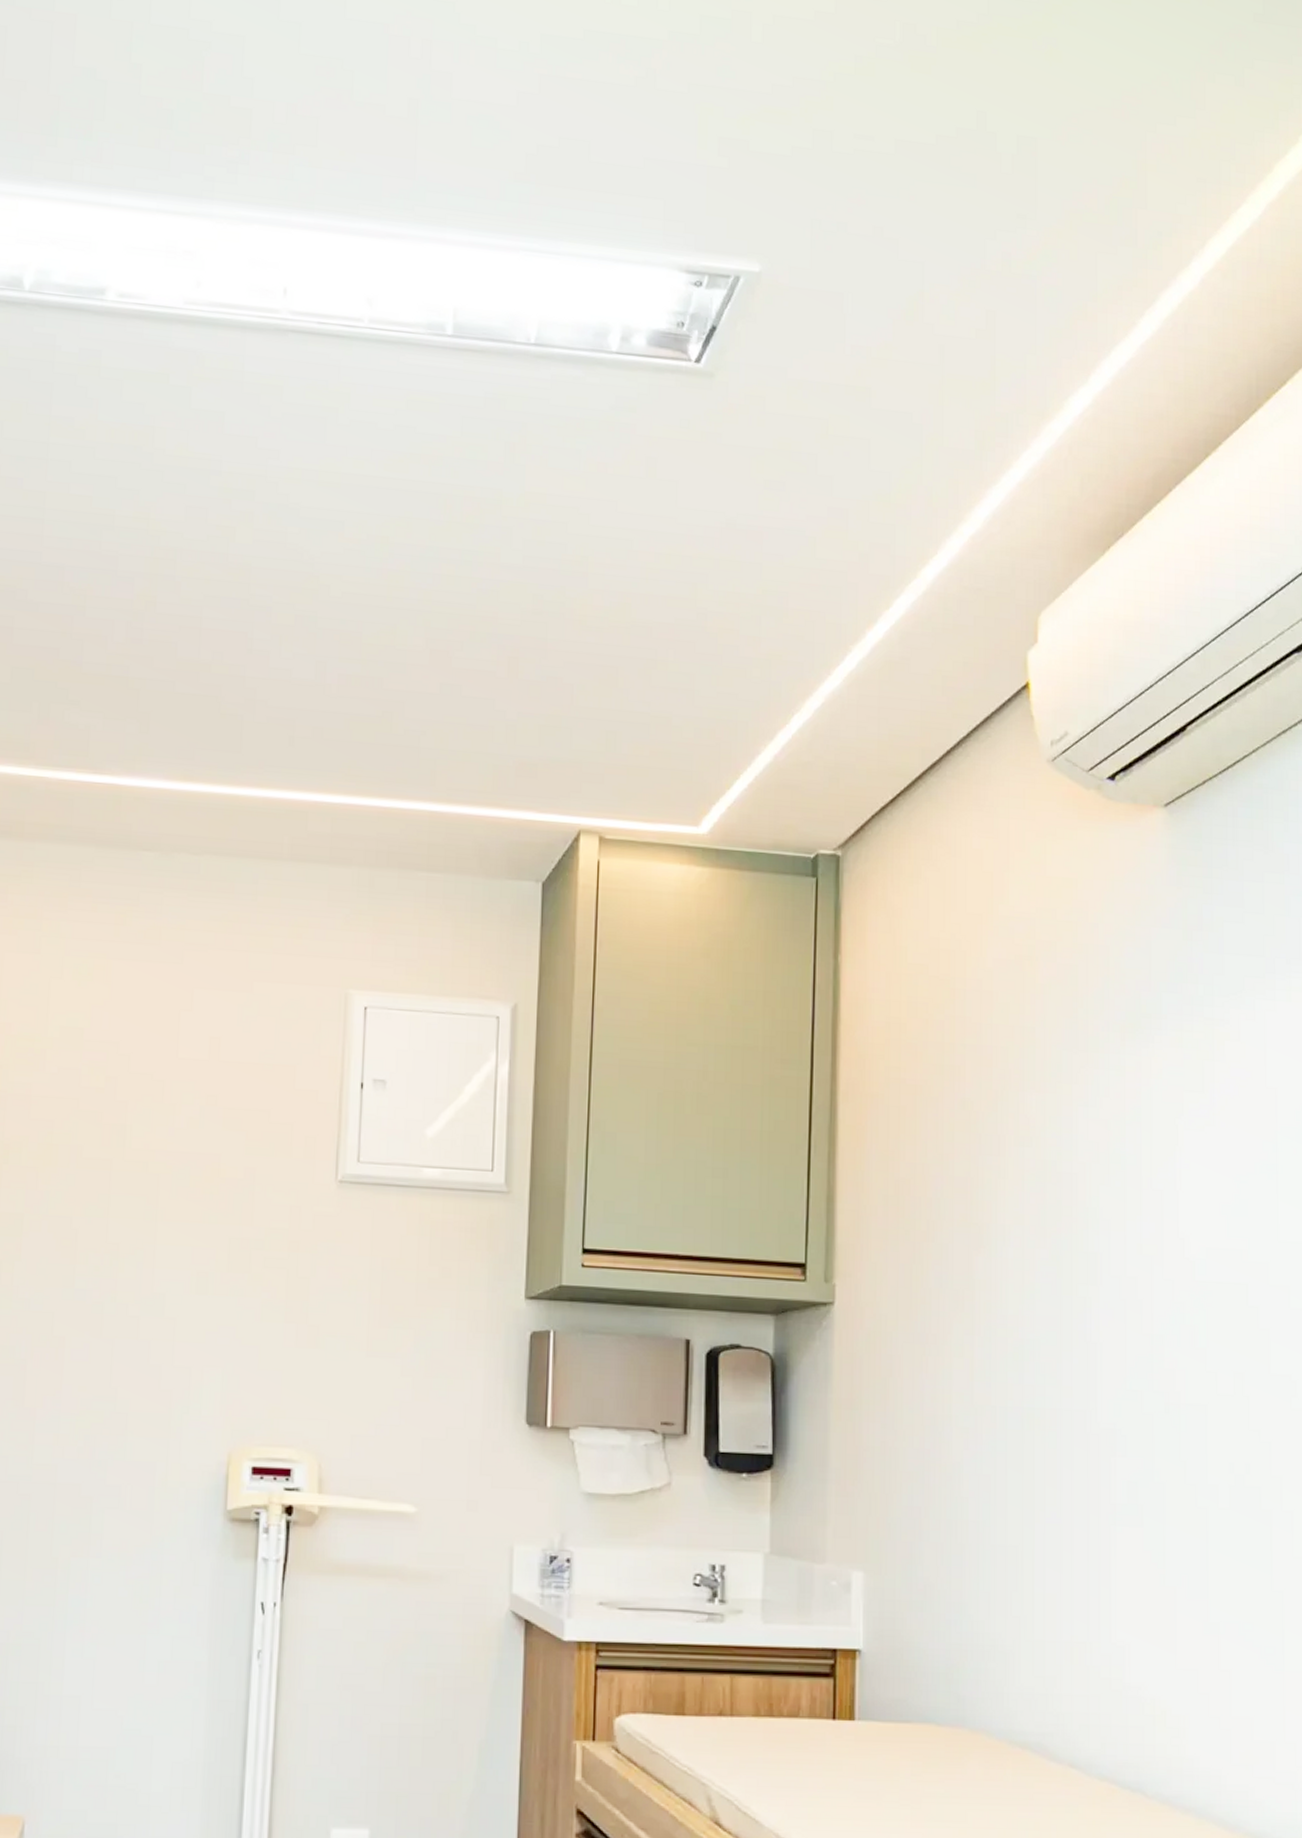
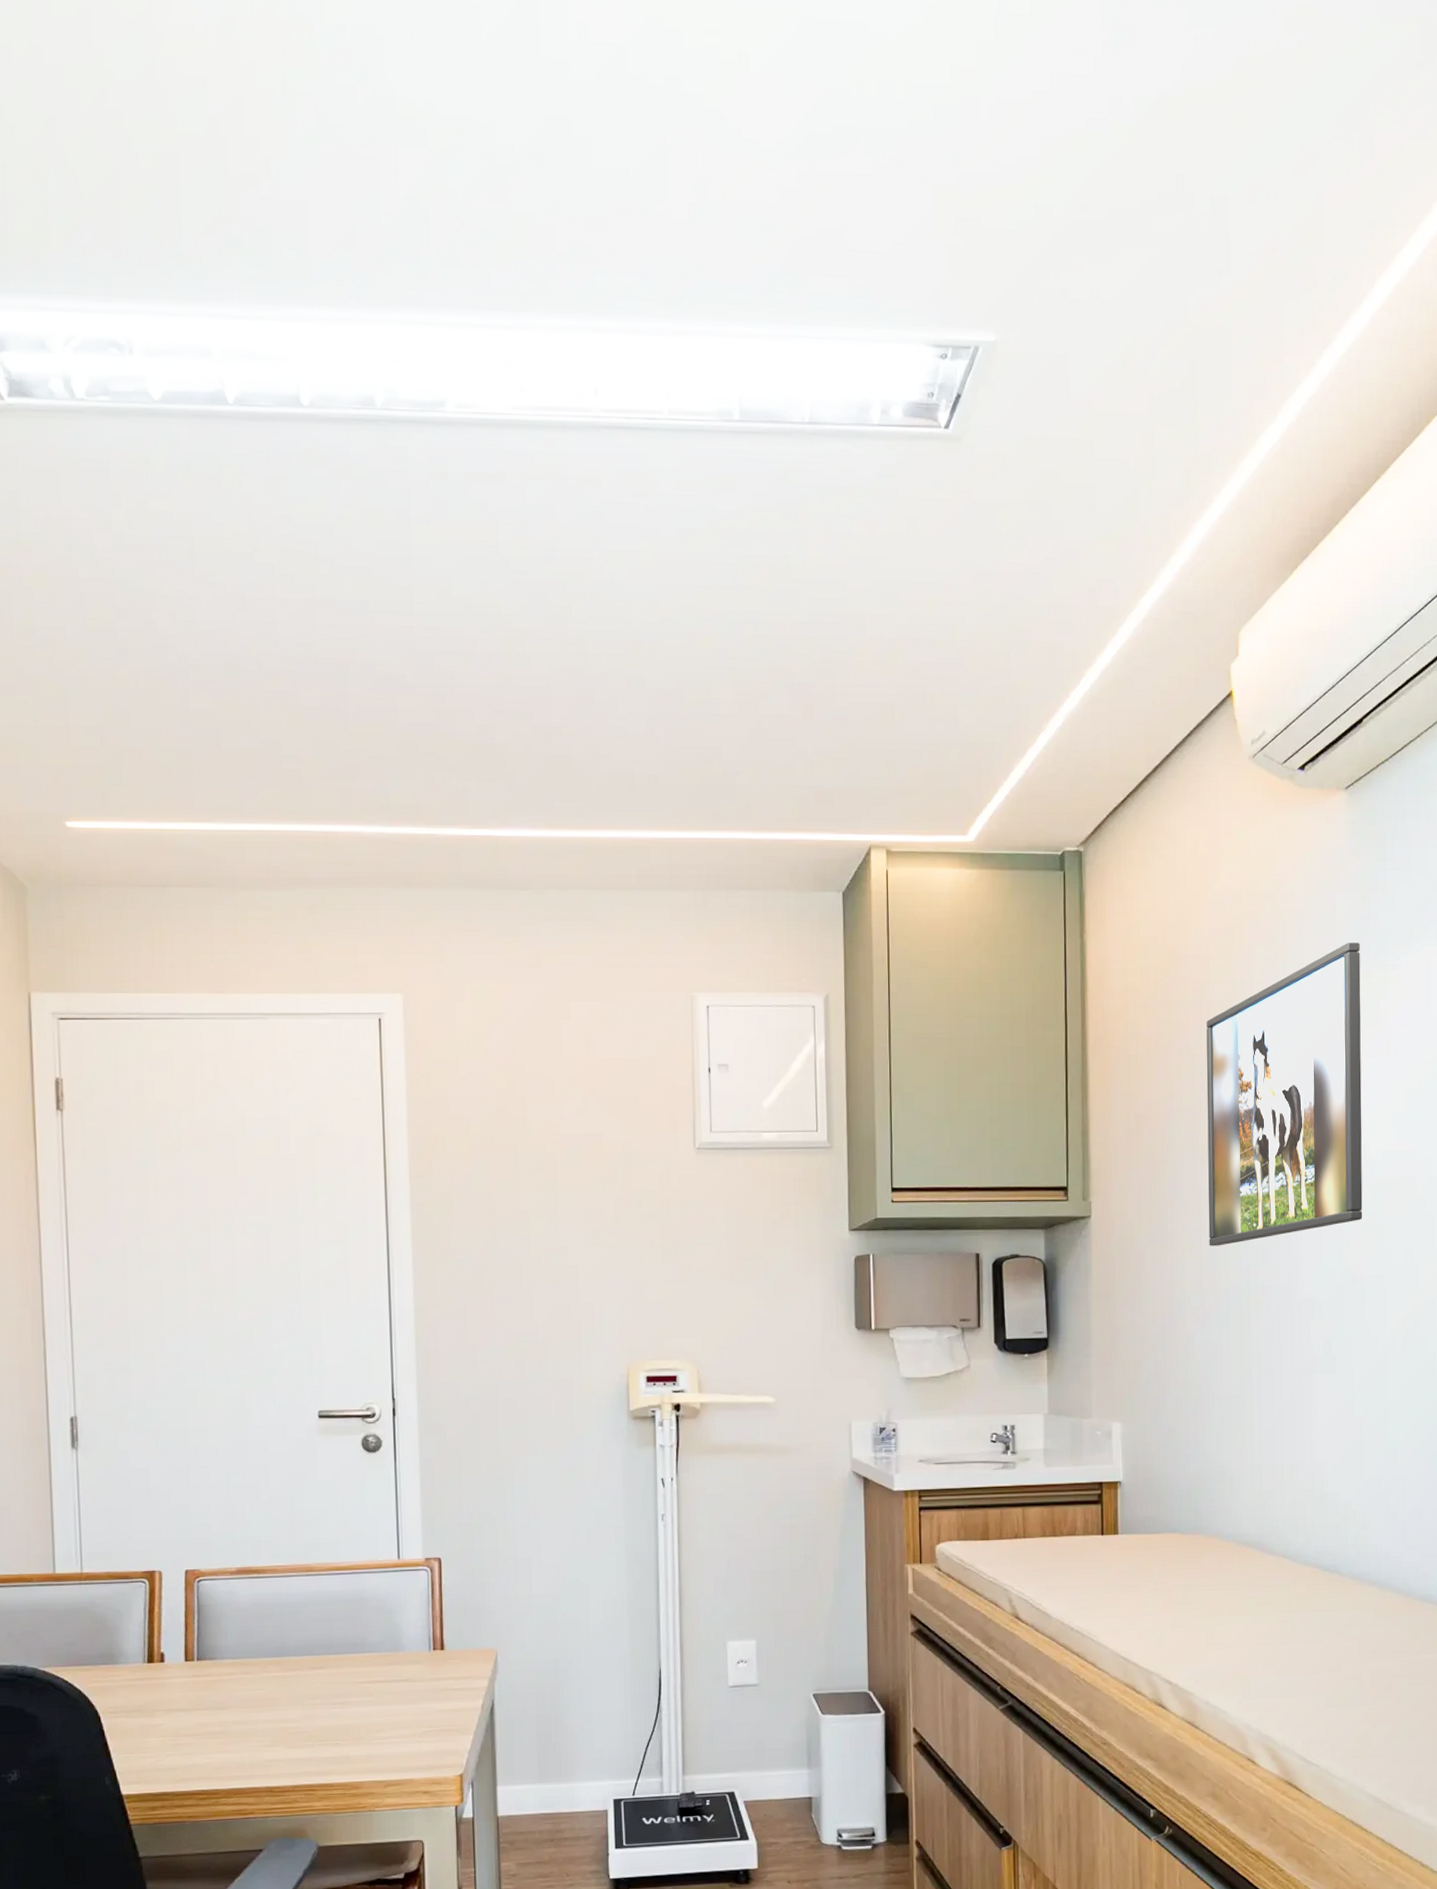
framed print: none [983,989,1181,1353] -> present [1206,943,1363,1246]

